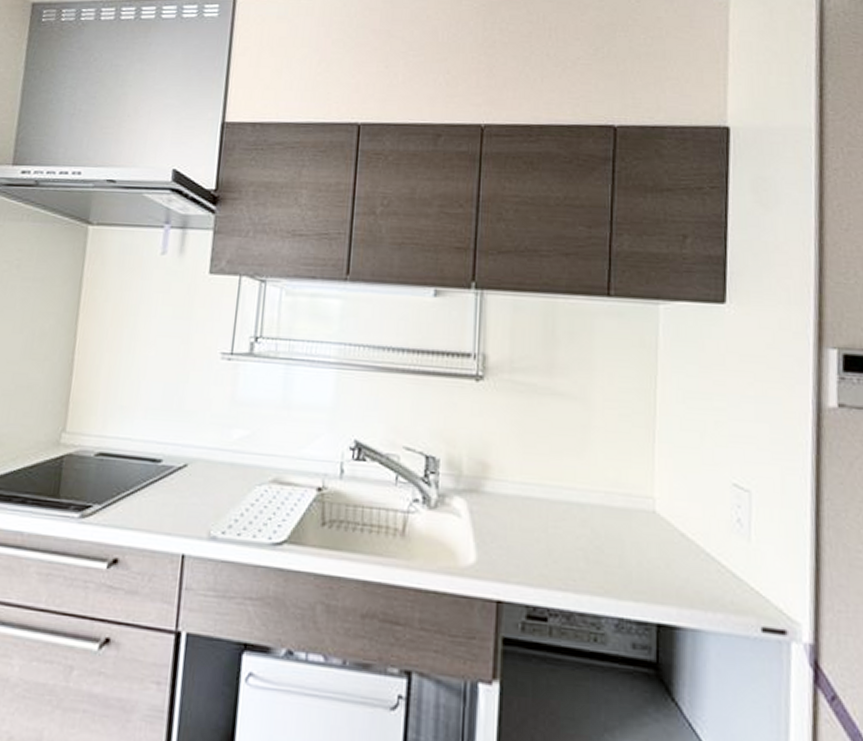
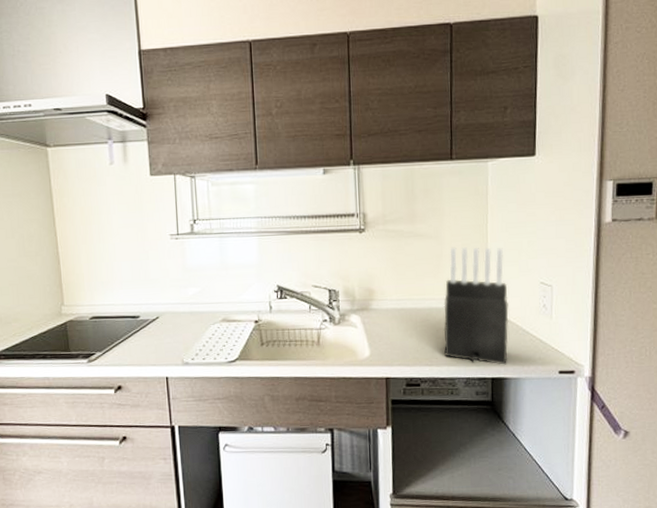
knife block: none [587,416,685,606] -> present [443,247,509,365]

